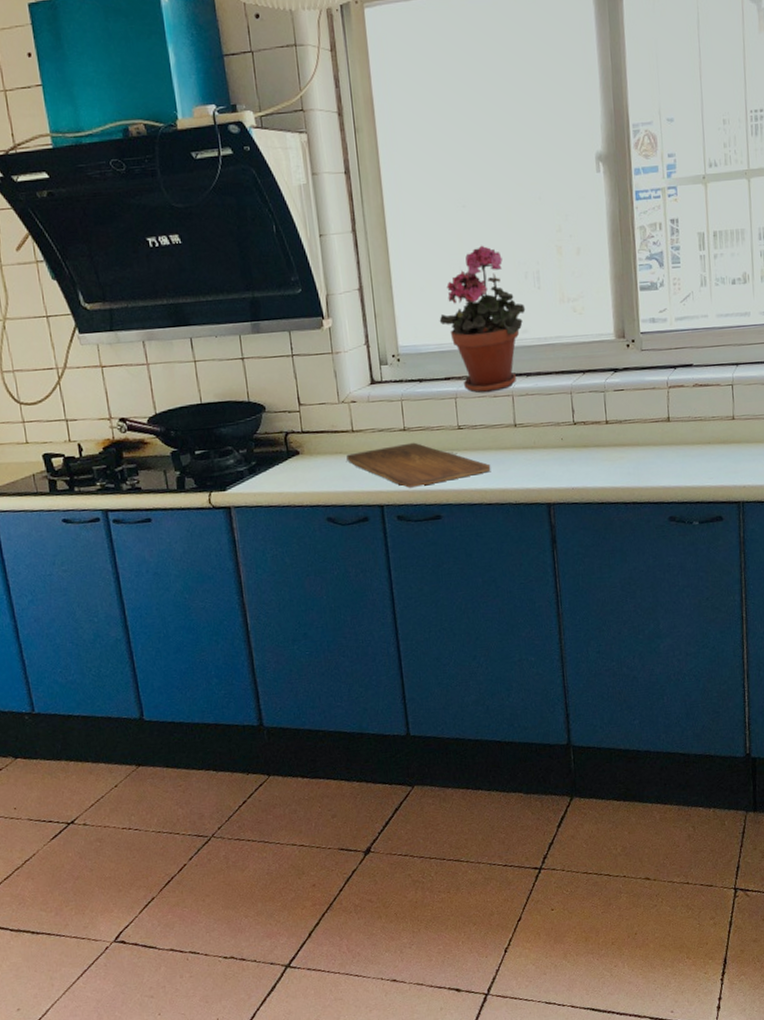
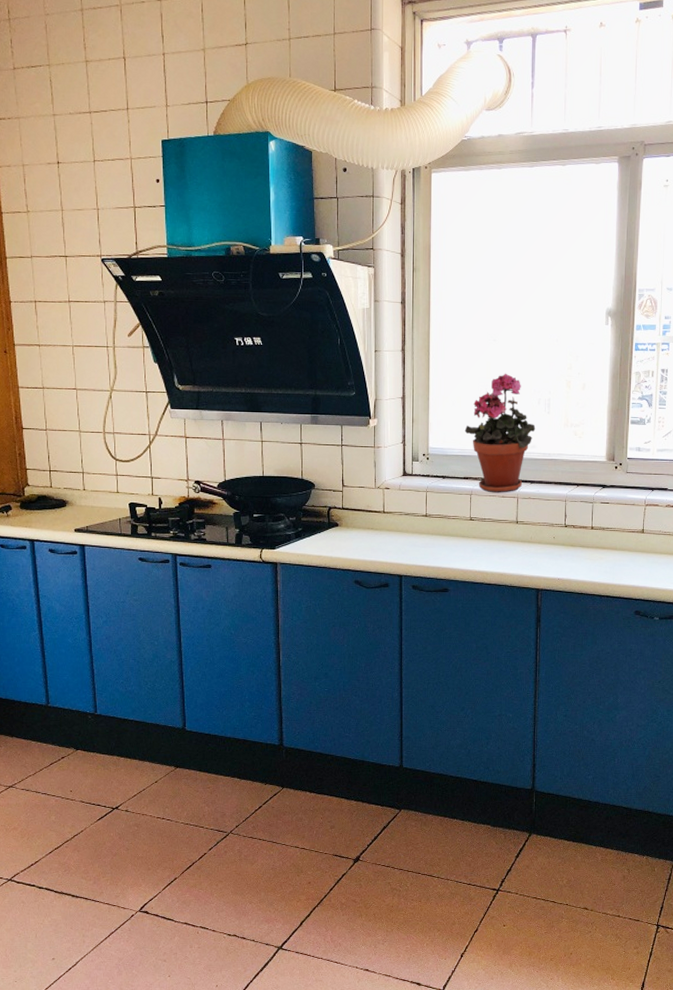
cutting board: present [346,442,491,489] -> none [376,527,493,564]

